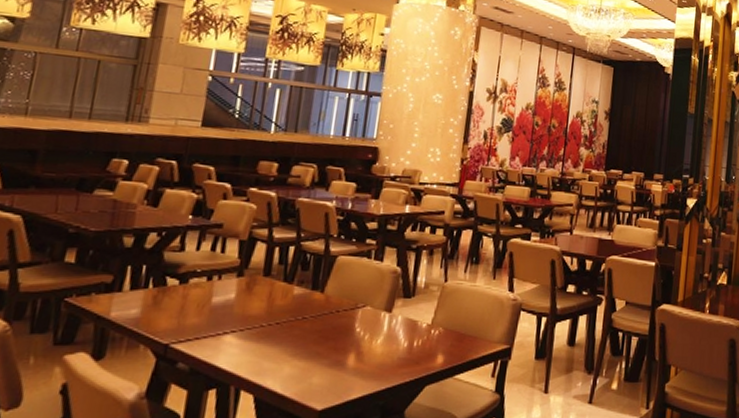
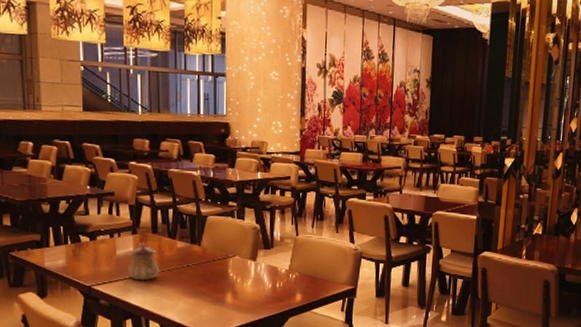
teapot: none [223,287,266,338] -> present [129,242,160,281]

